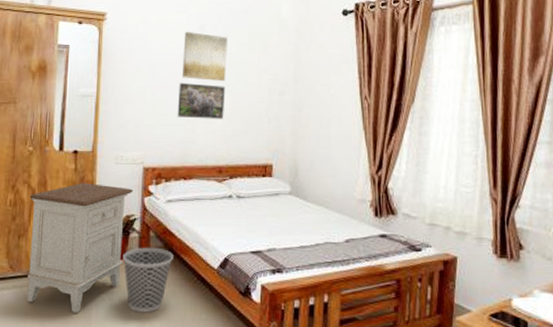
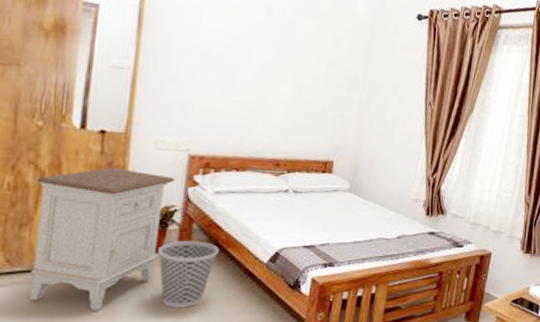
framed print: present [177,83,226,119] -> none [233,67,290,111]
wall art: present [181,31,228,82] -> none [241,10,297,72]

